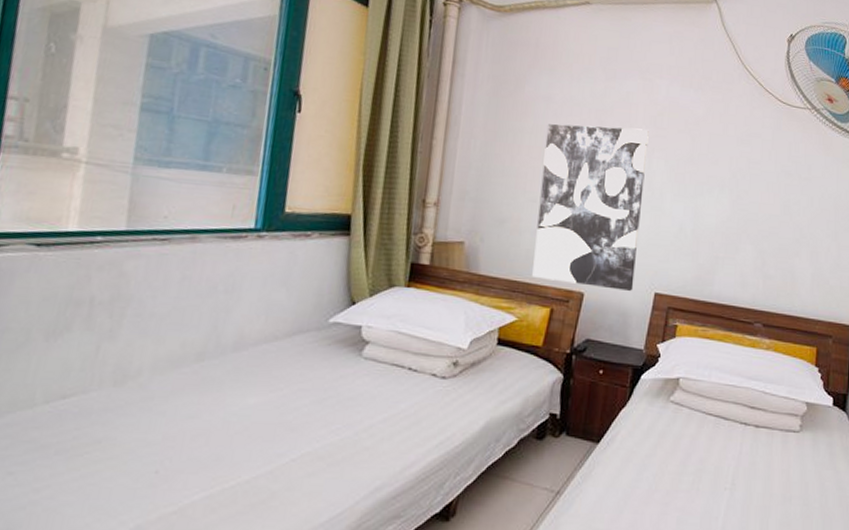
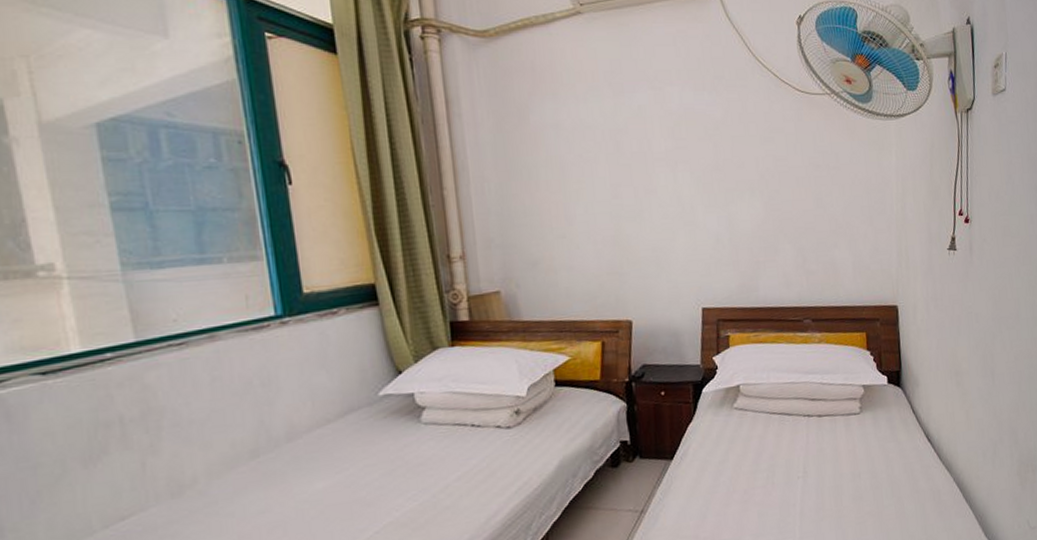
wall art: present [532,124,649,291] -> none [561,143,680,315]

